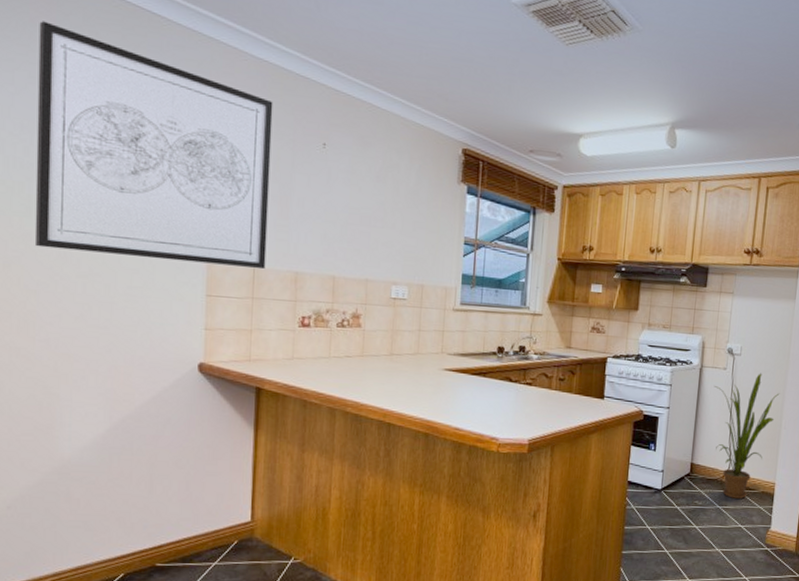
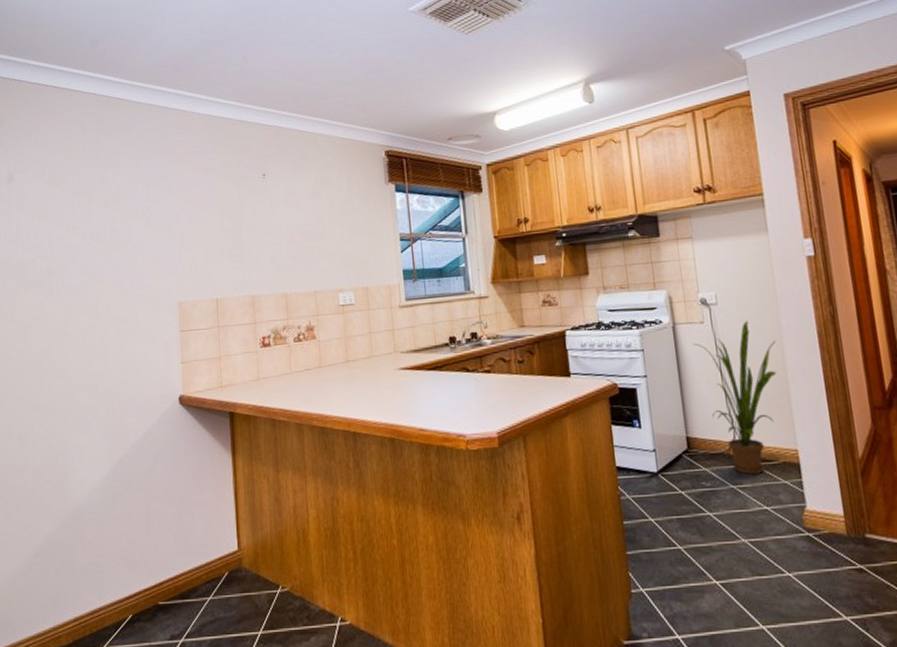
wall art: present [34,21,273,270] -> none [41,126,227,312]

